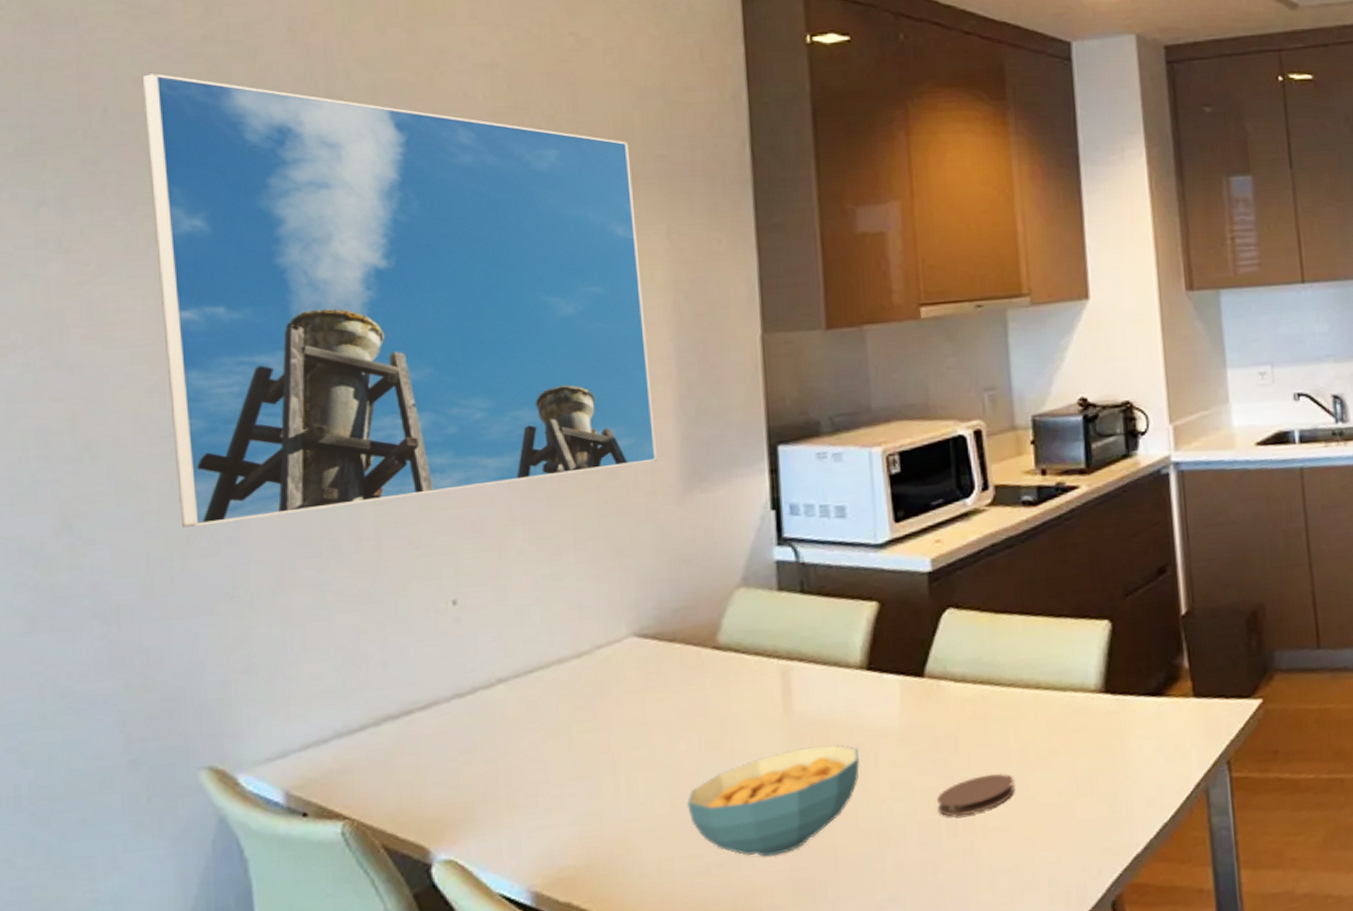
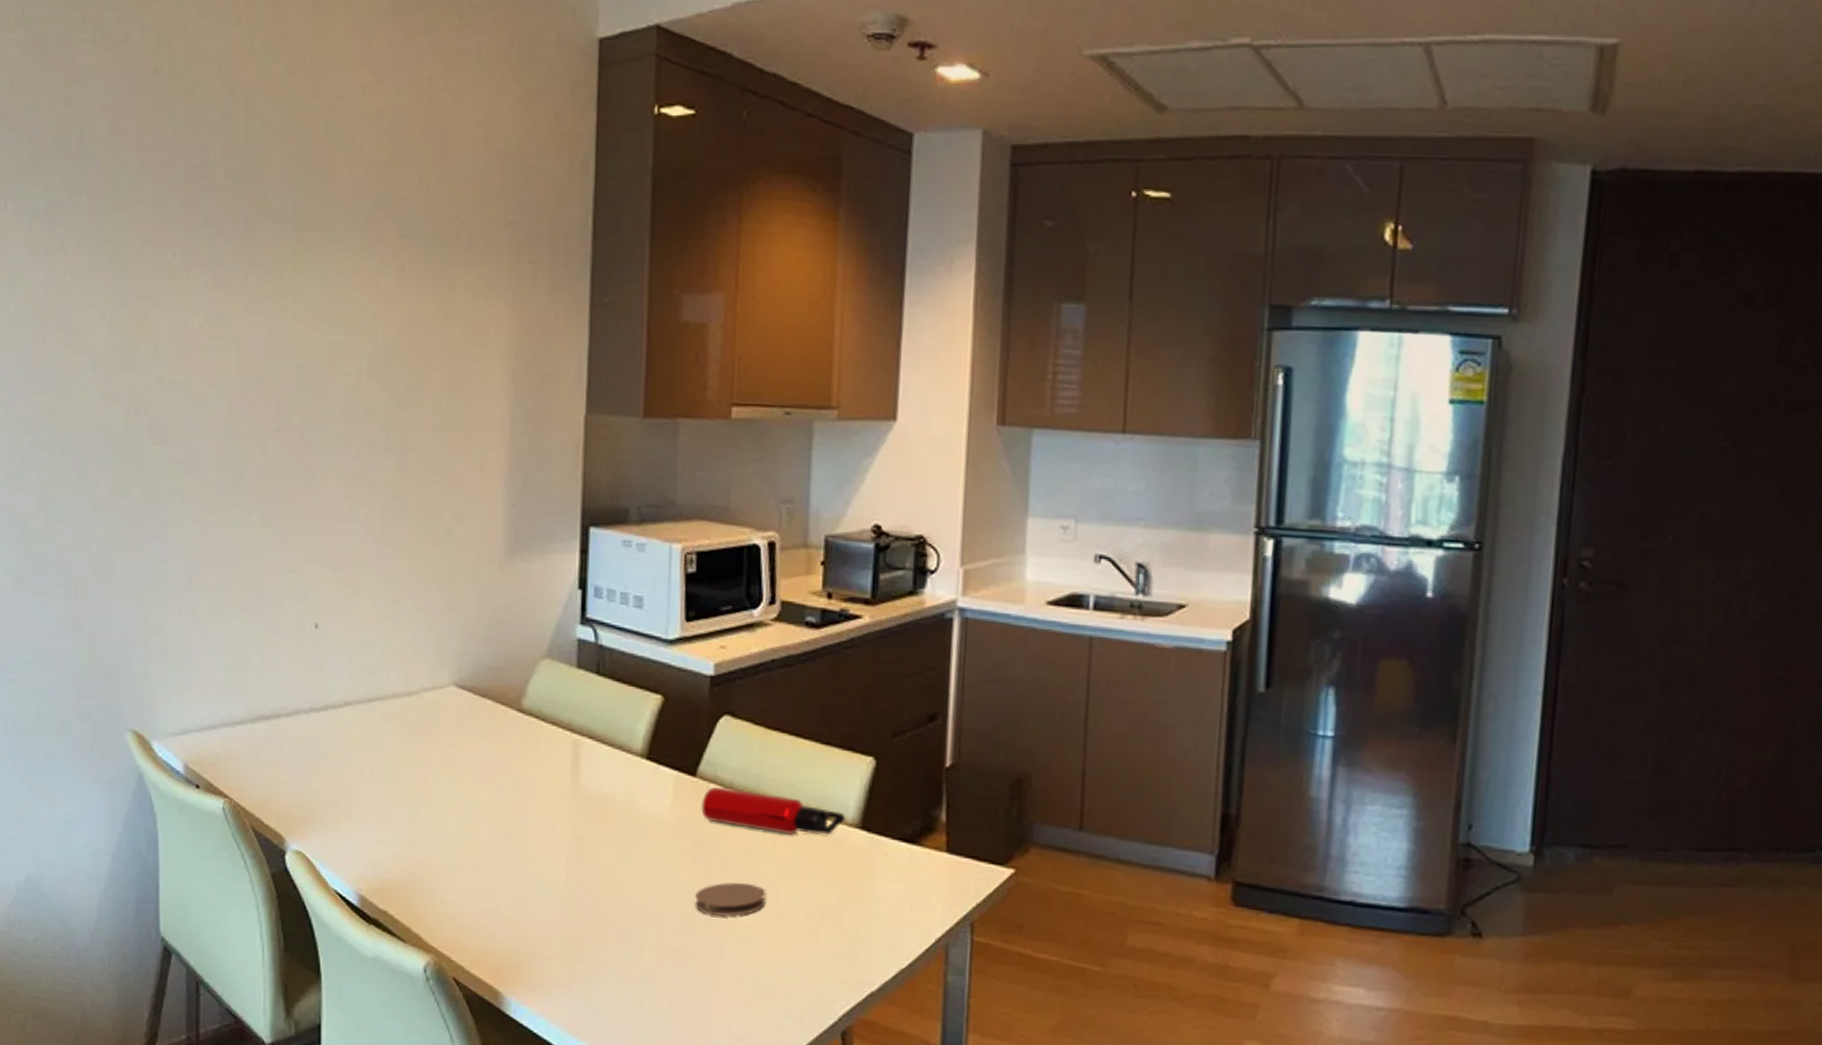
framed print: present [142,74,657,528] -> none [108,102,487,525]
cereal bowl: present [687,745,861,857] -> none [485,819,632,912]
water bottle: none [933,677,1088,720] -> present [701,786,846,835]

